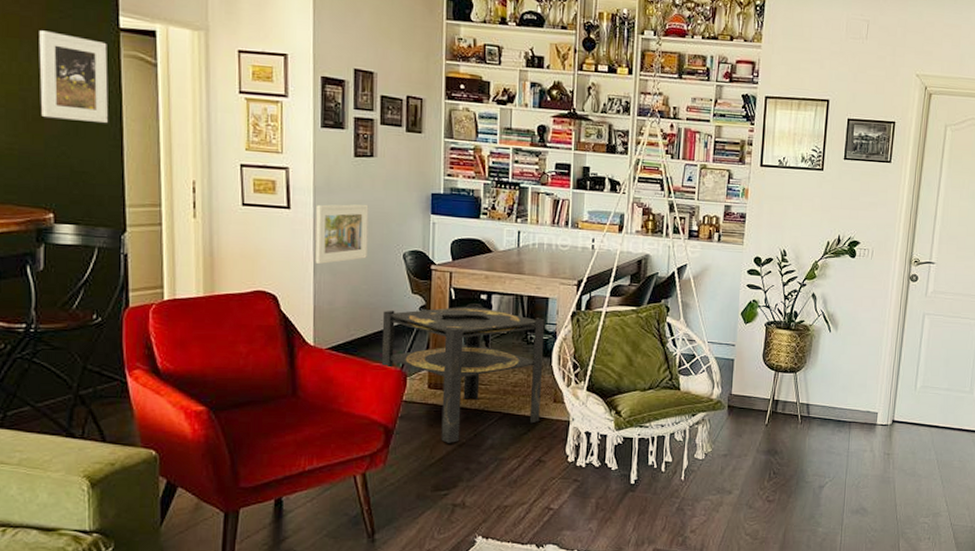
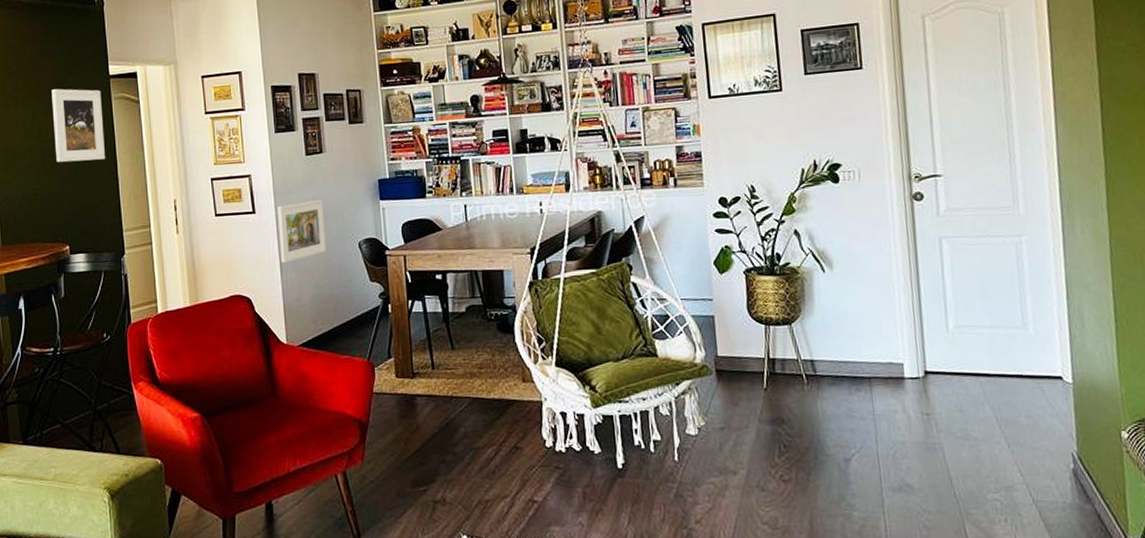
side table: present [382,303,545,443] -> none [345,284,511,434]

